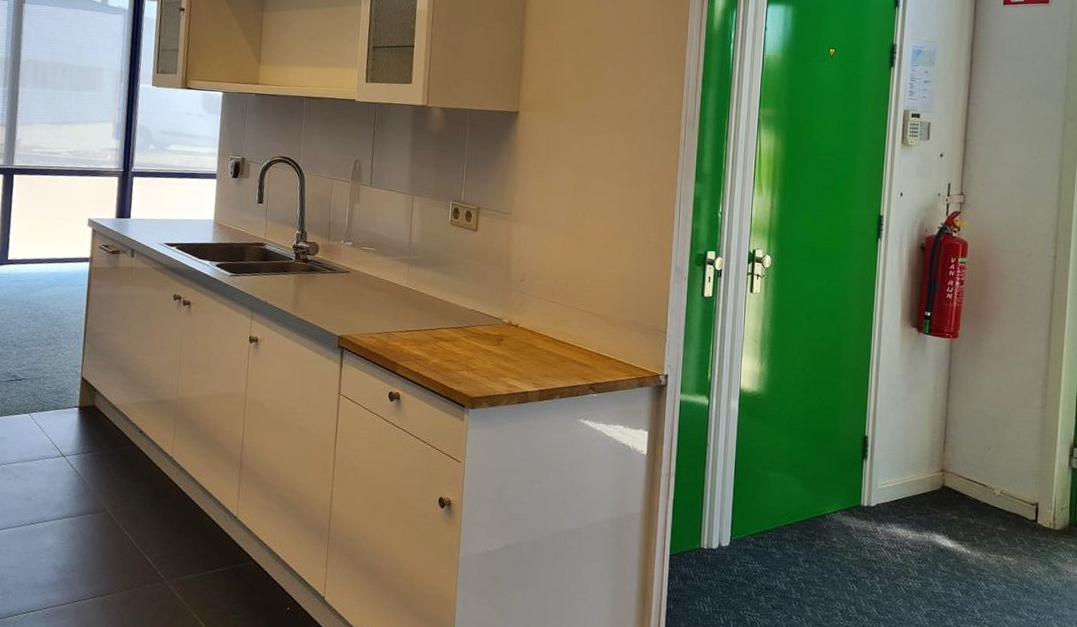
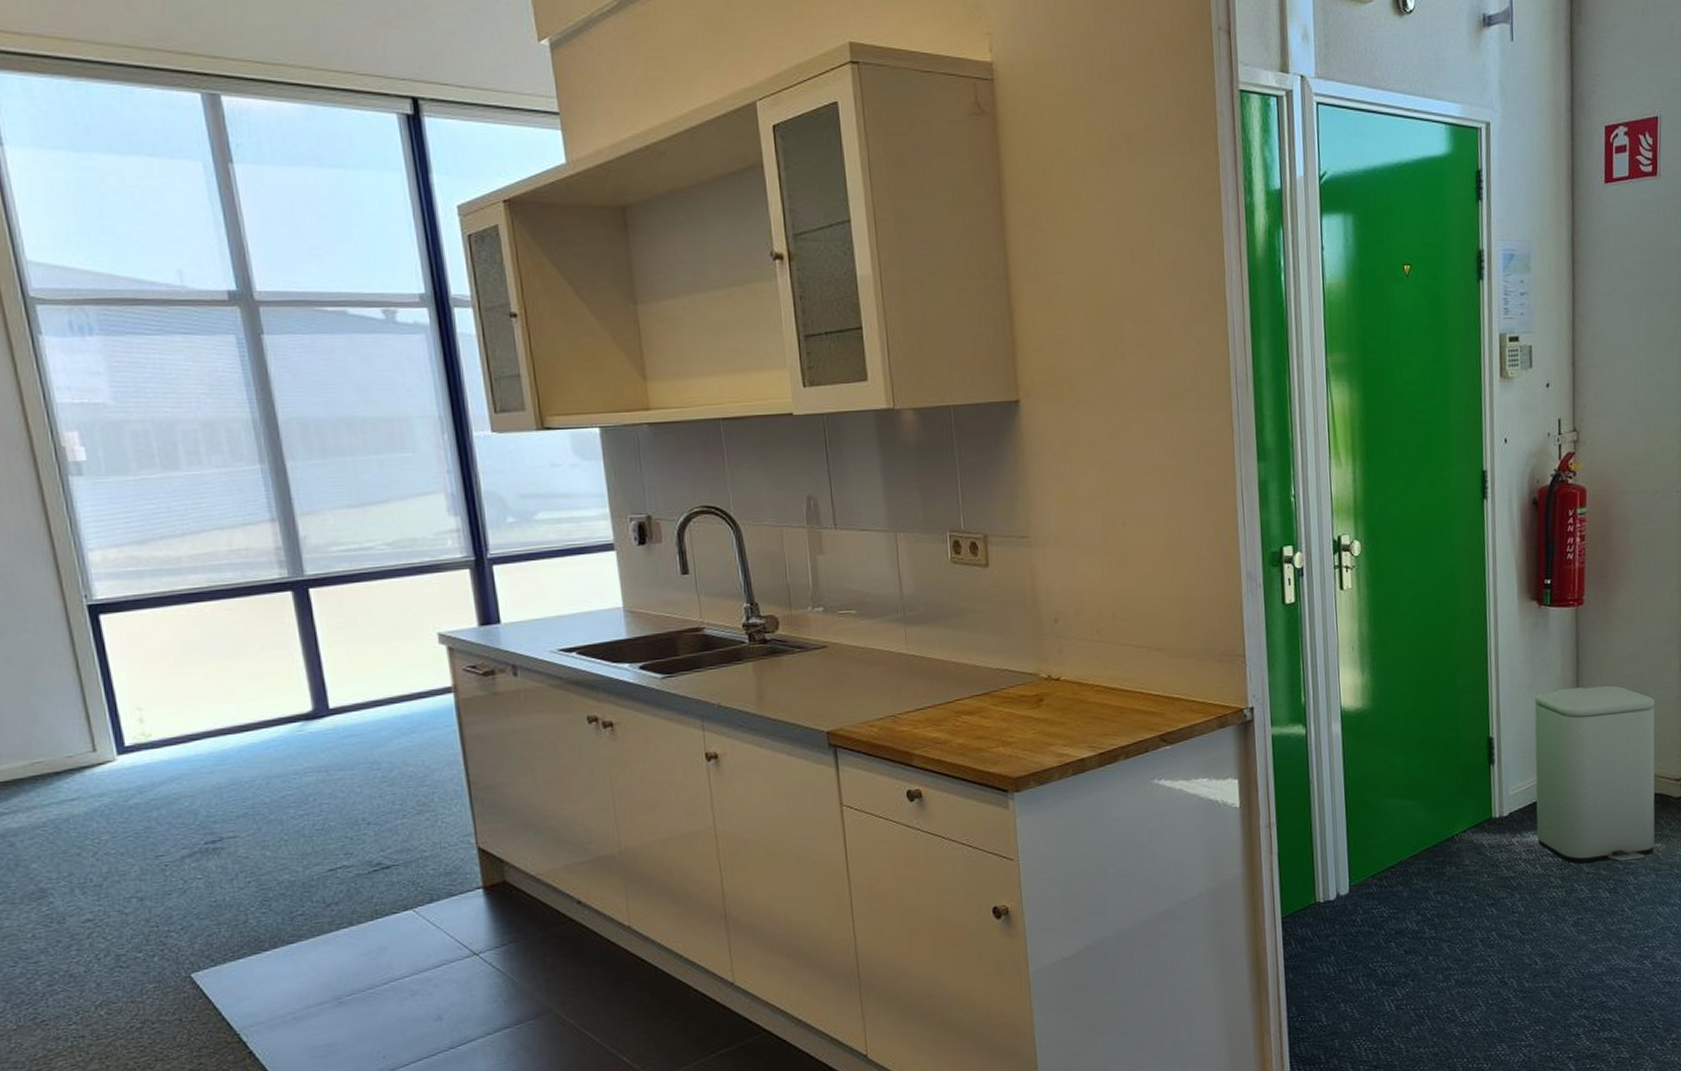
pedal bin: none [899,406,1016,569] -> present [1534,685,1655,864]

